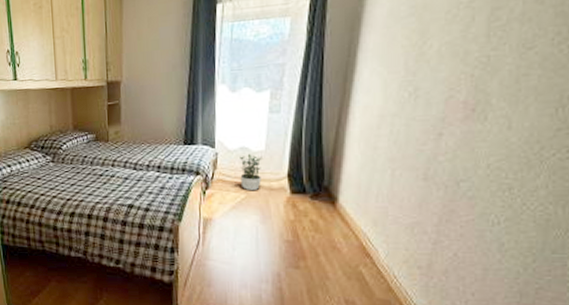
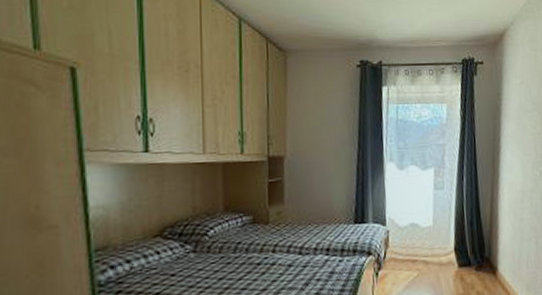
potted plant: present [239,153,262,191] -> none [410,229,432,268]

